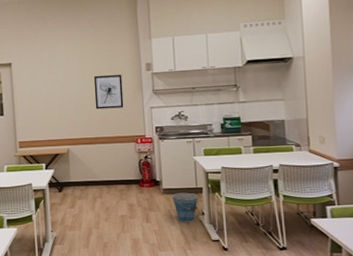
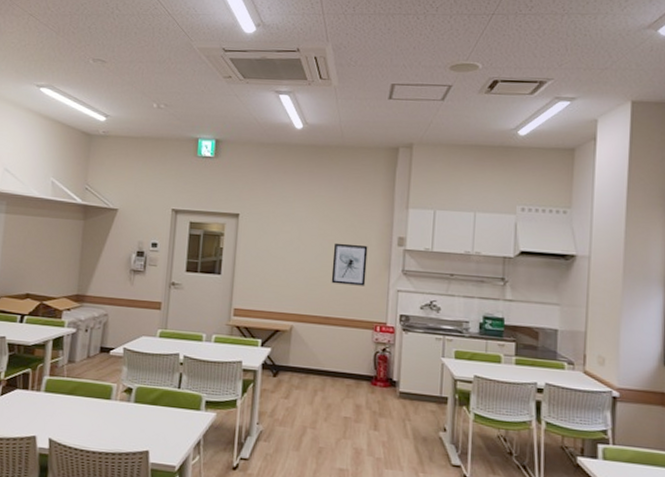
bucket: present [171,192,199,222] -> none [409,399,441,438]

